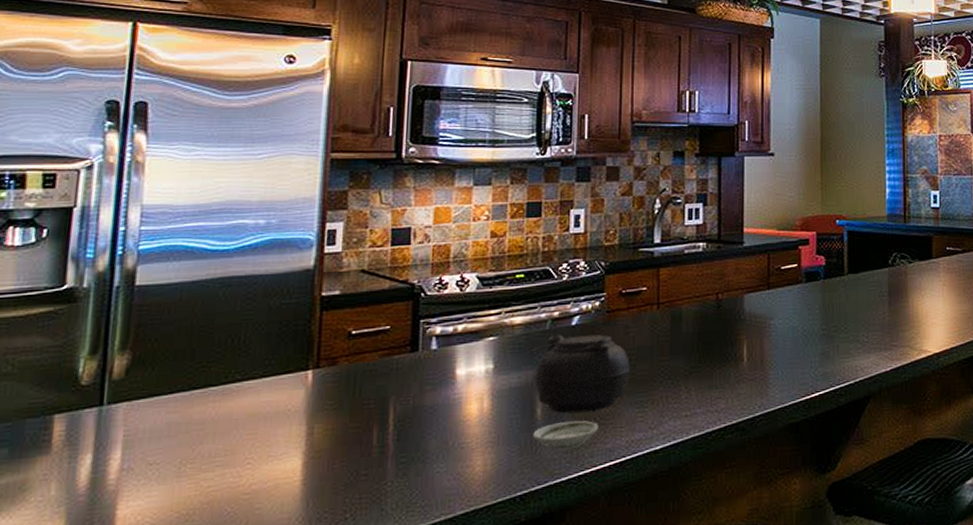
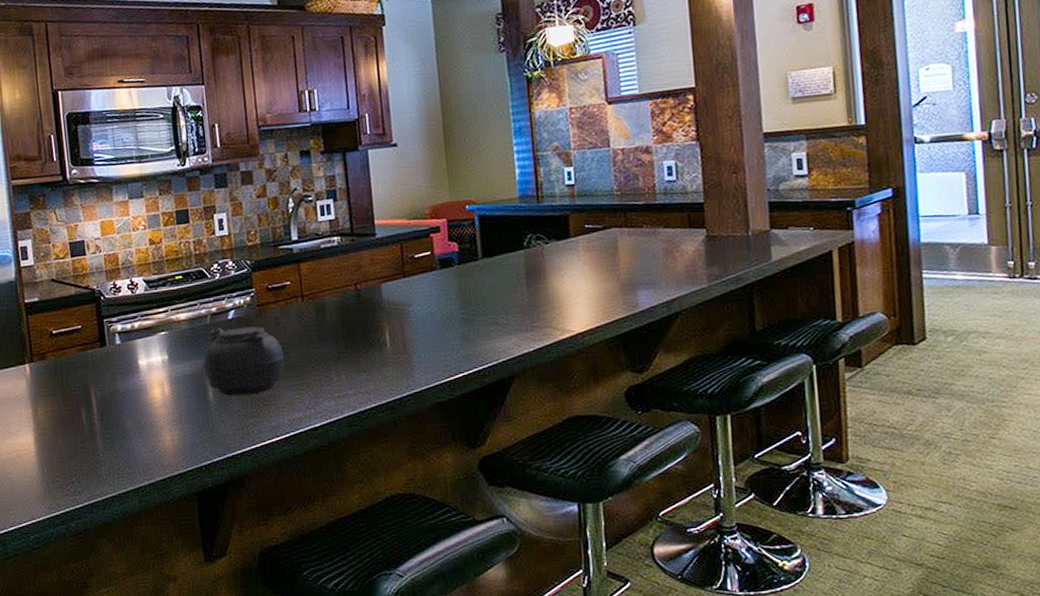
saucer: present [533,421,599,451] -> none [208,402,263,428]

